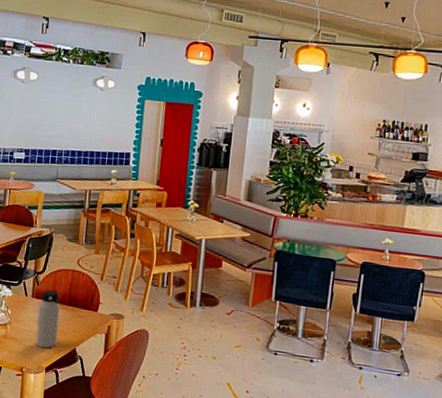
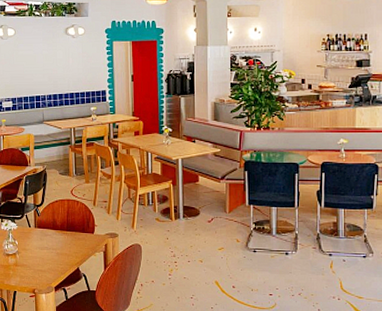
water bottle: present [36,290,60,348] -> none [42,220,62,270]

